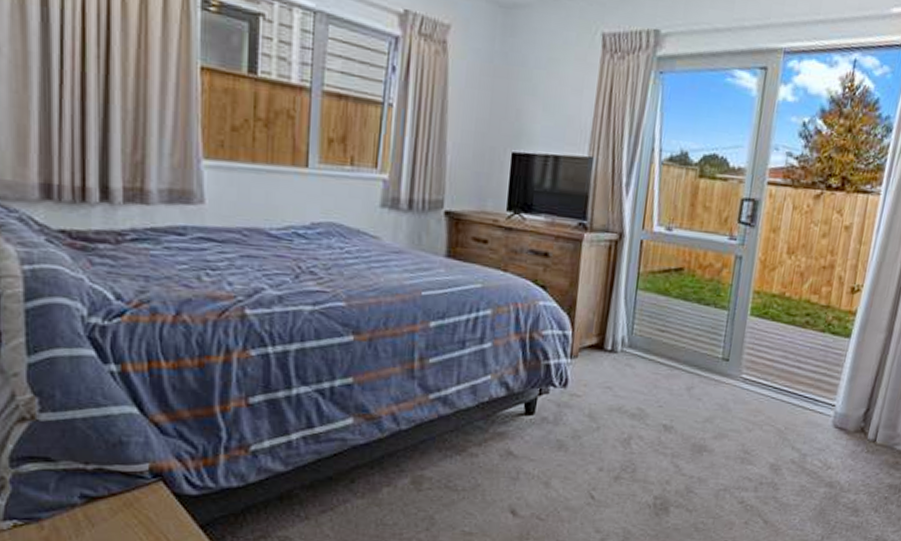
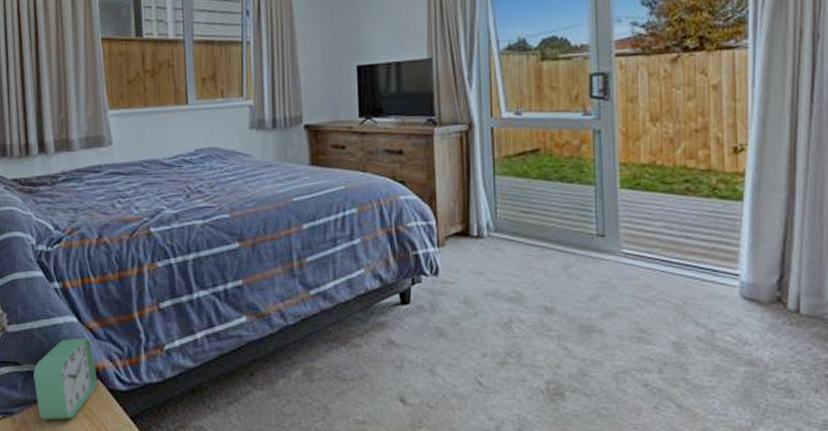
alarm clock: none [73,432,159,528] -> present [33,338,97,420]

